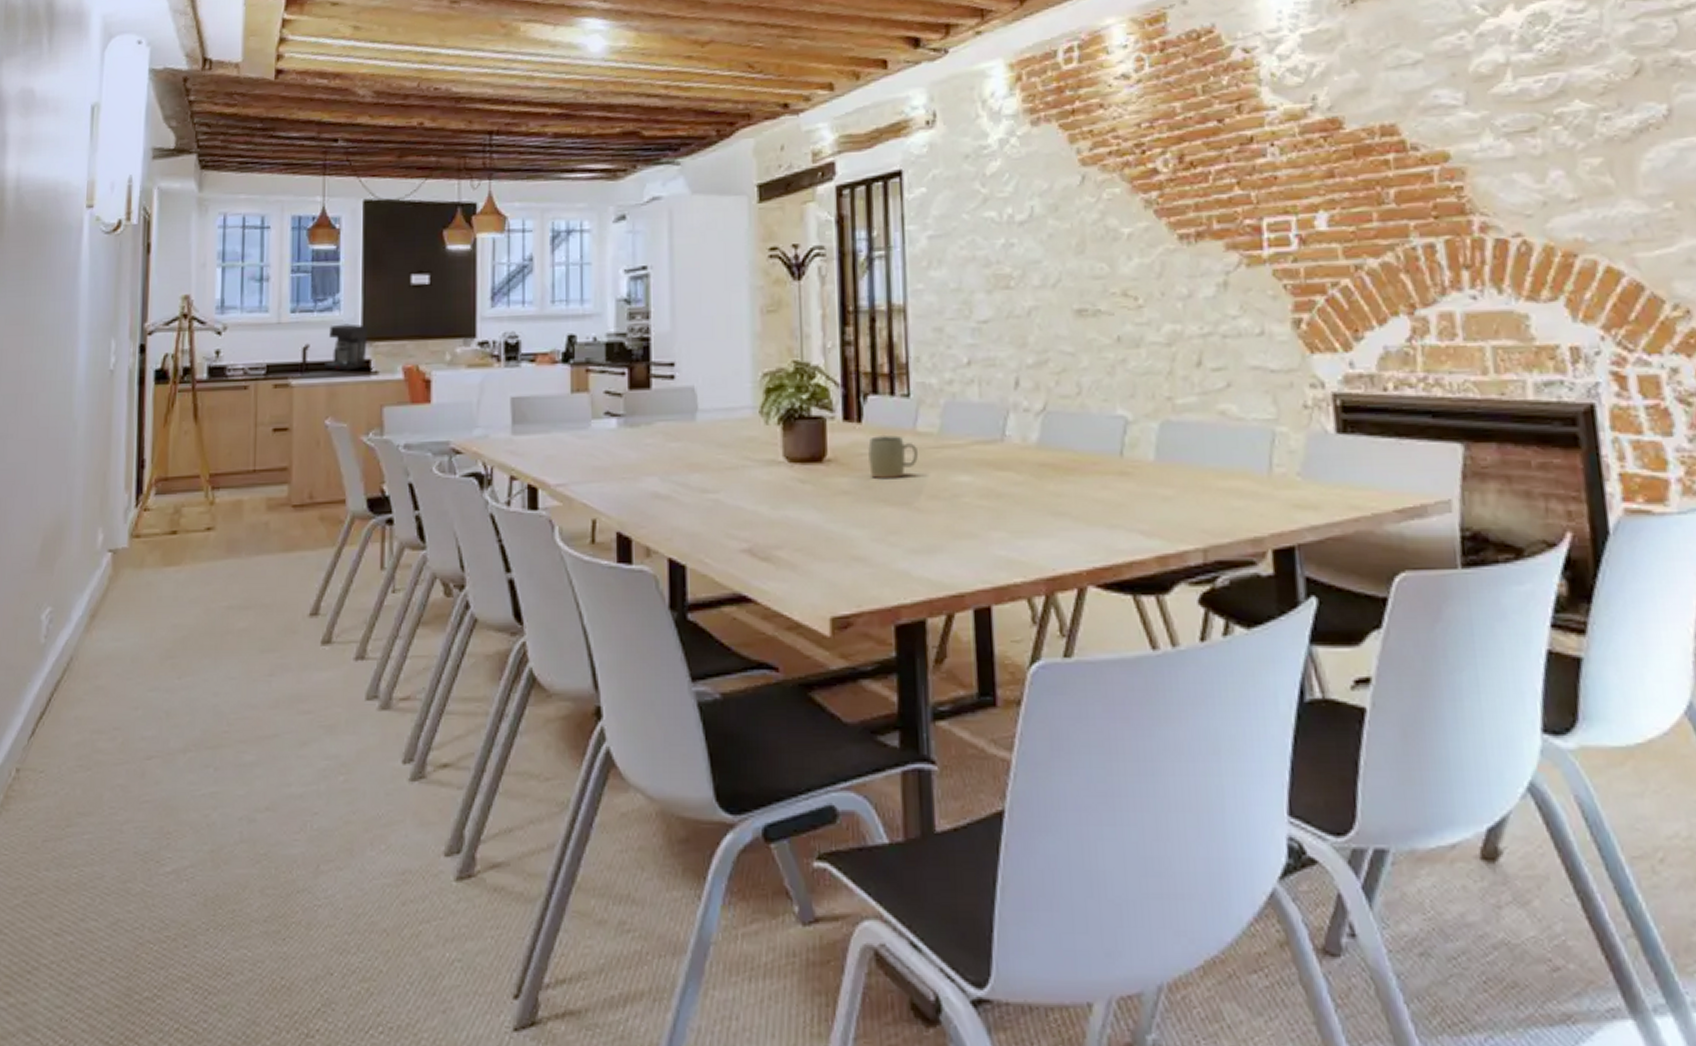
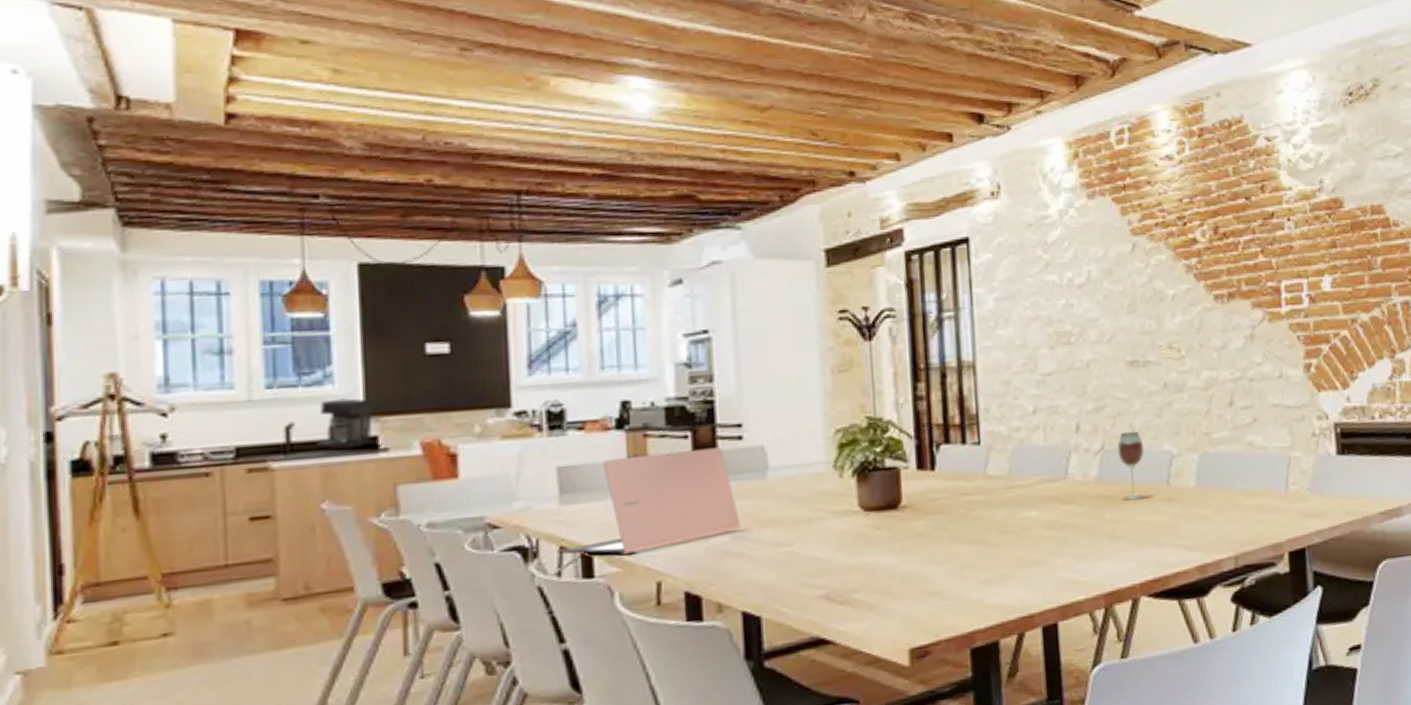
laptop: none [507,386,671,488] -> present [556,447,741,555]
mug: present [868,434,918,479] -> none [942,479,989,520]
wineglass: none [1062,390,1094,472] -> present [1117,431,1145,501]

